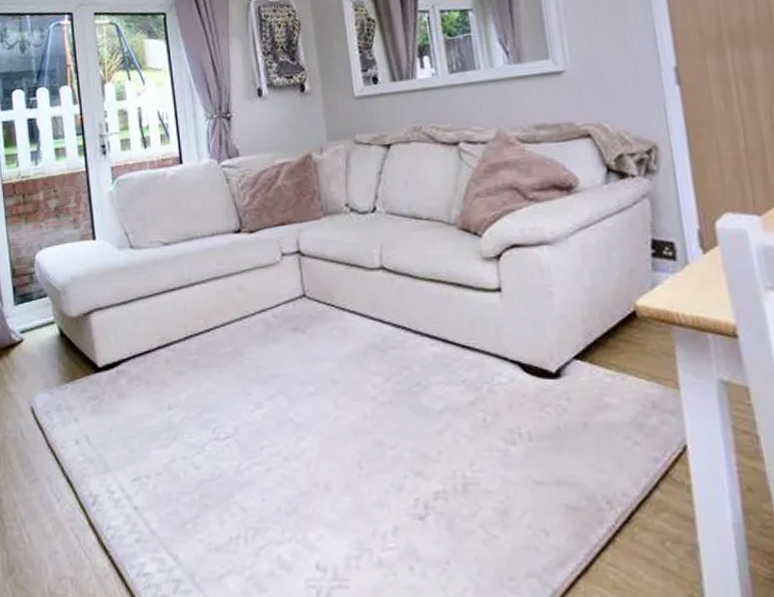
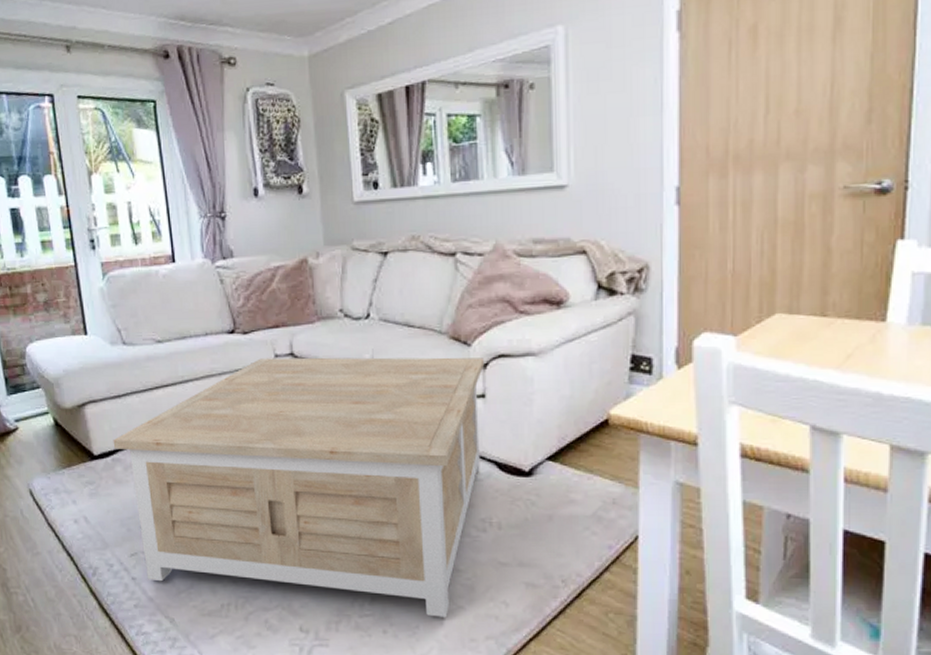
coffee table: none [118,249,503,550] -> present [113,357,485,618]

